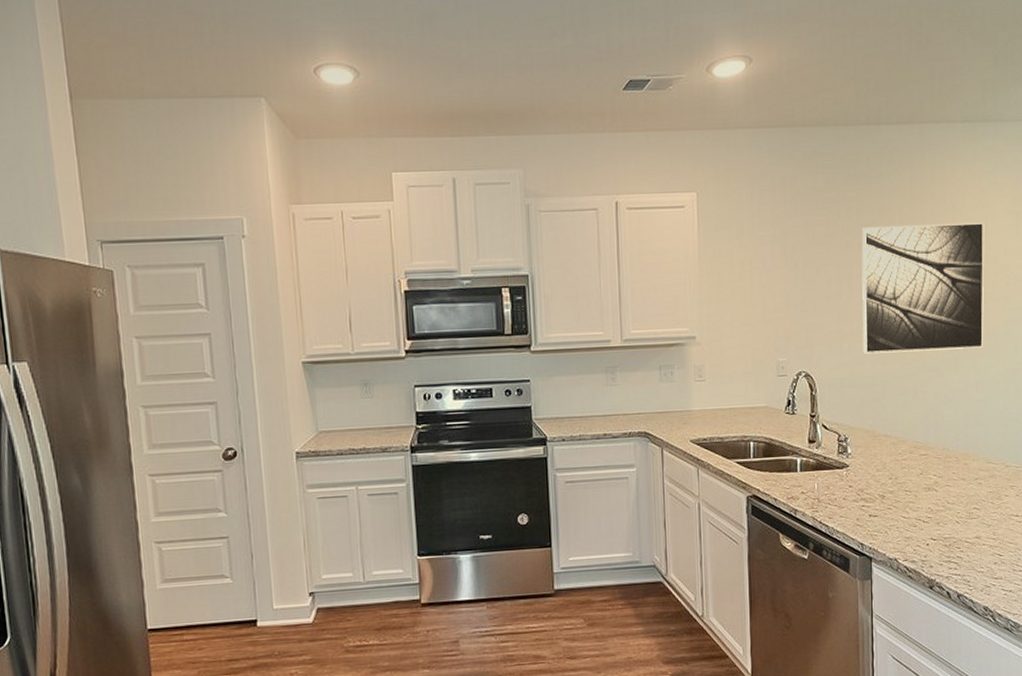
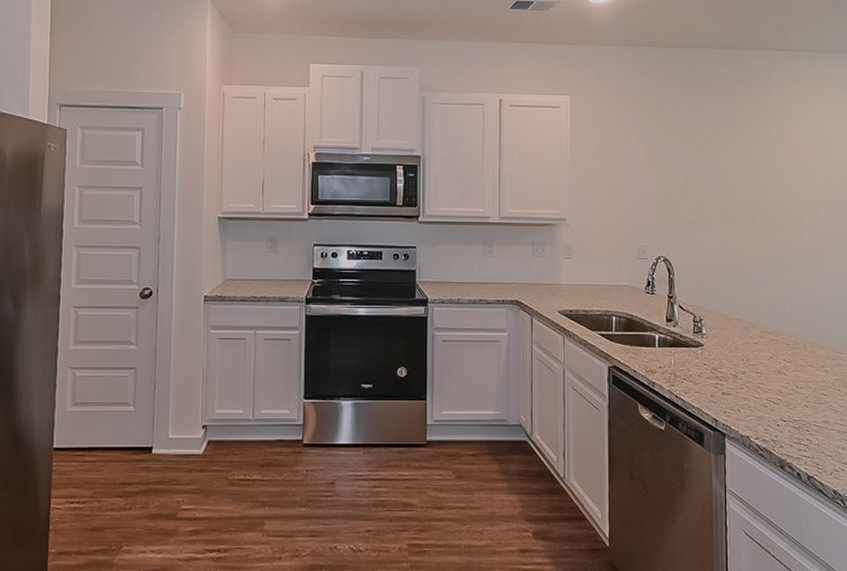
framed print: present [861,223,985,354] -> none [715,135,827,246]

